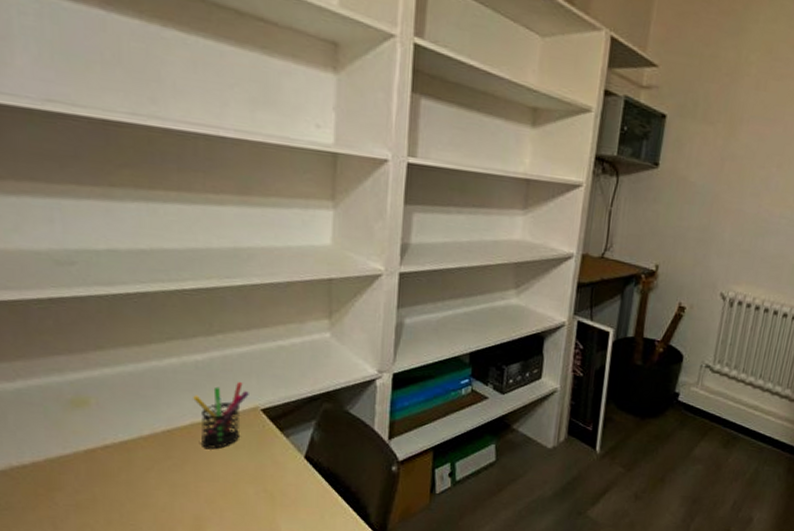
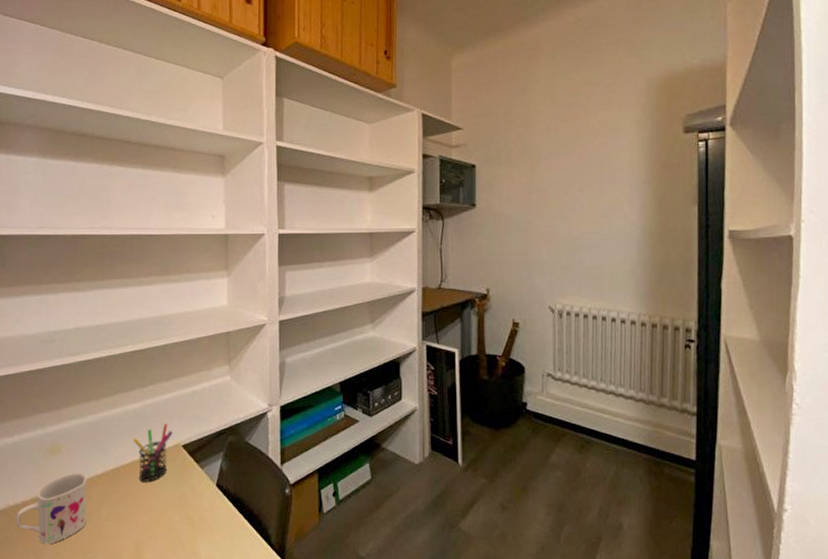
mug: none [23,431,127,514] -> present [16,472,87,545]

